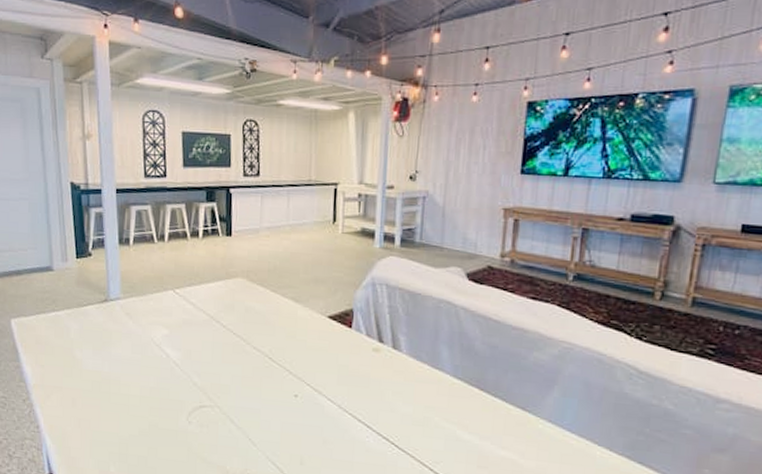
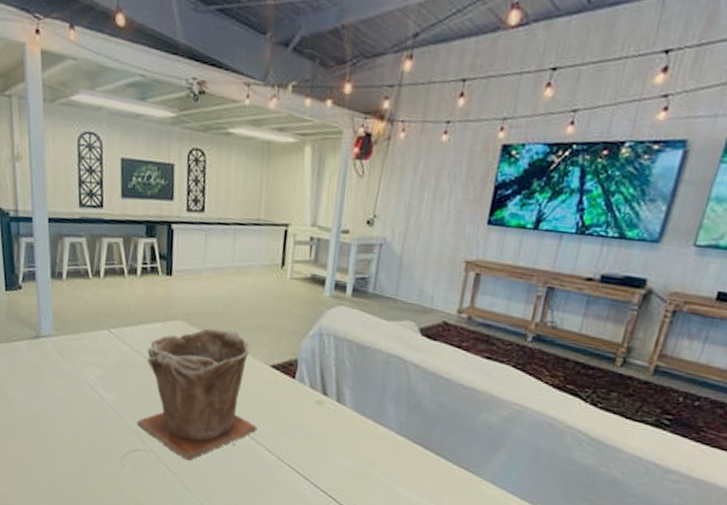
plant pot: none [203,284,318,414] -> present [137,328,257,461]

